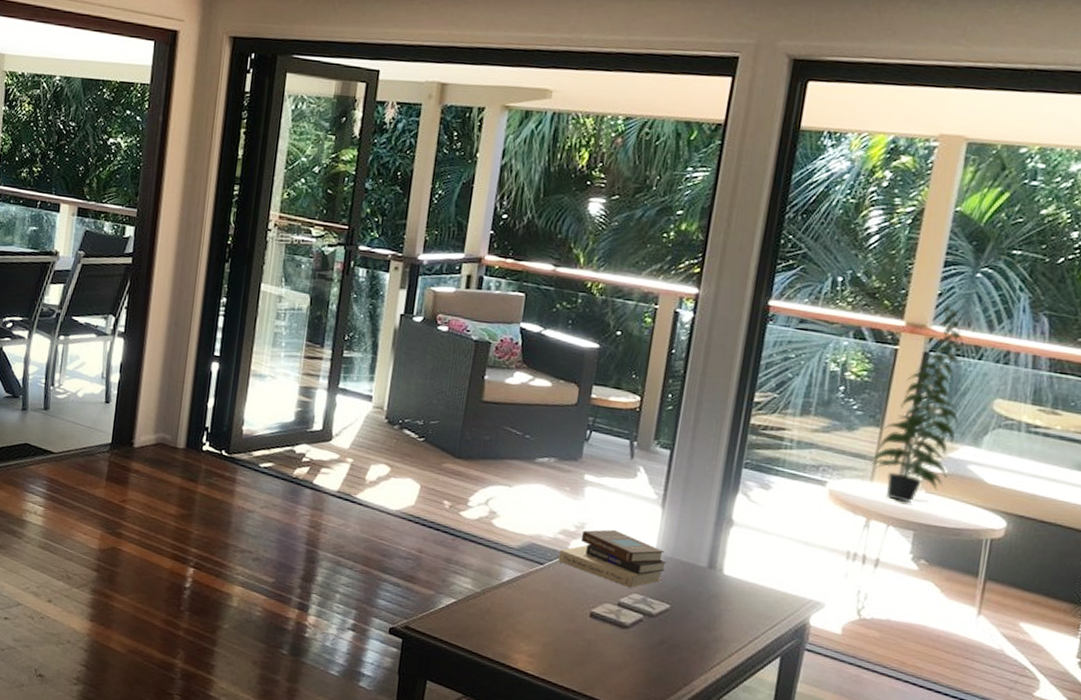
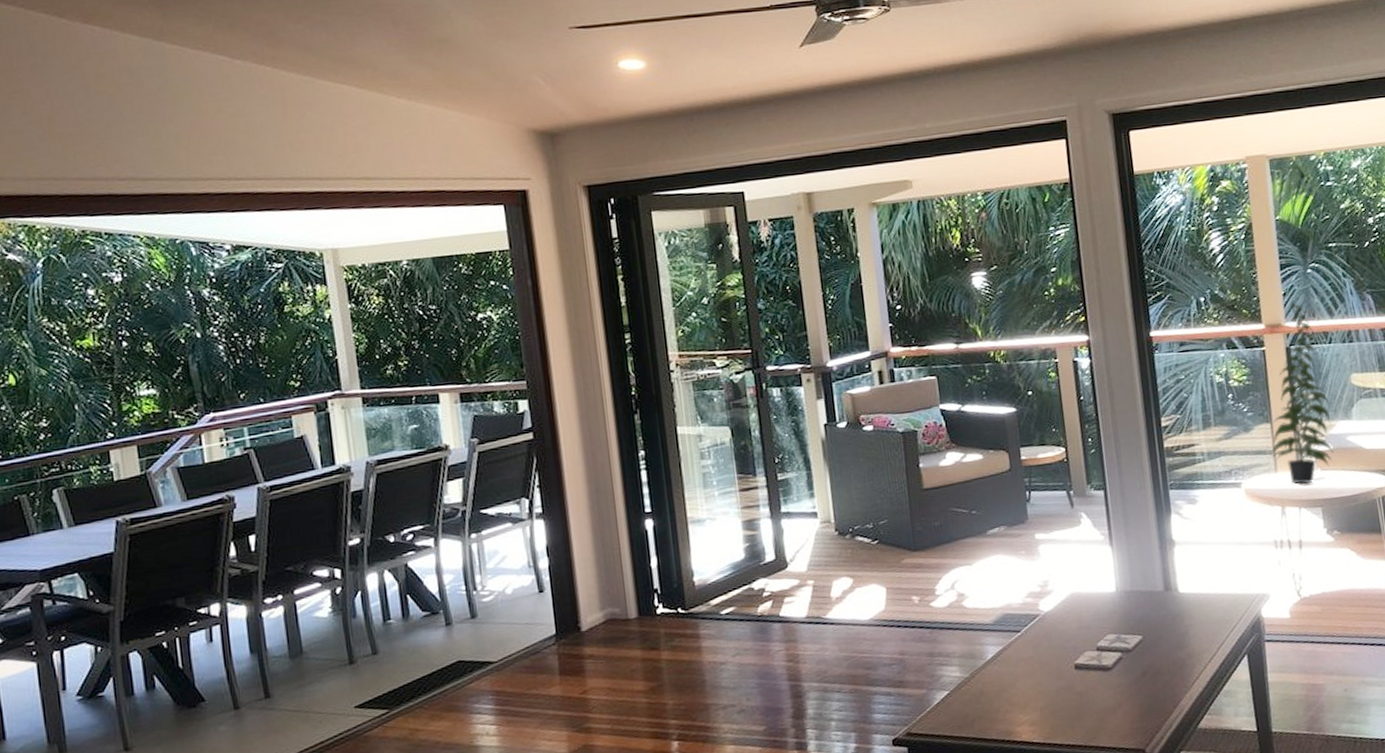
books: present [558,529,666,589] -> none [1031,579,1129,631]

